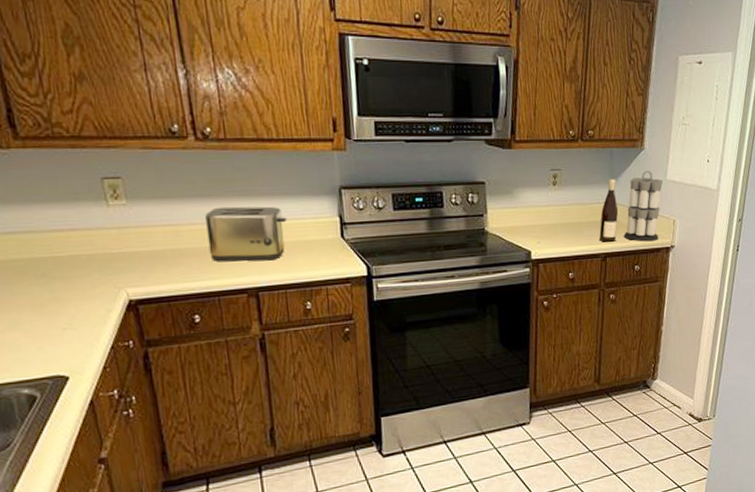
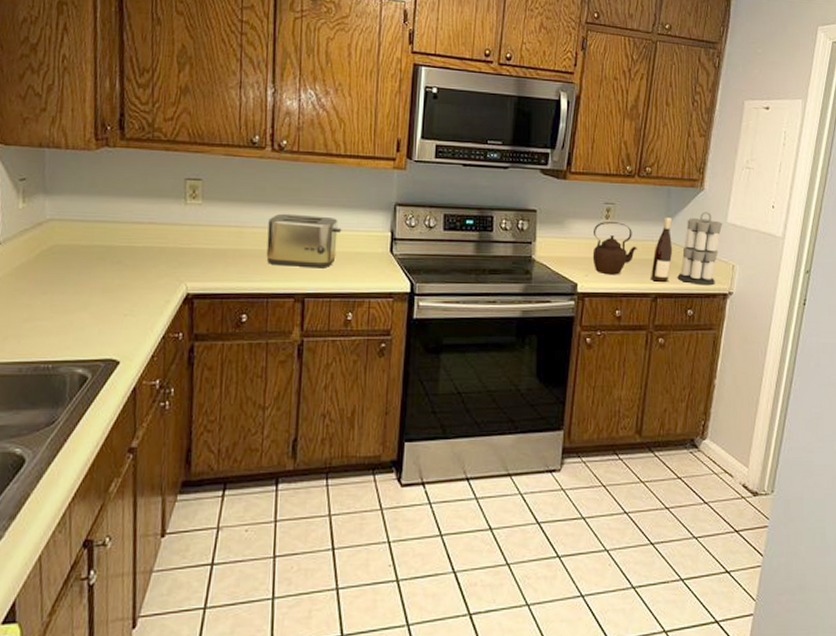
teapot: none [541,188,585,240] -> present [592,222,638,275]

